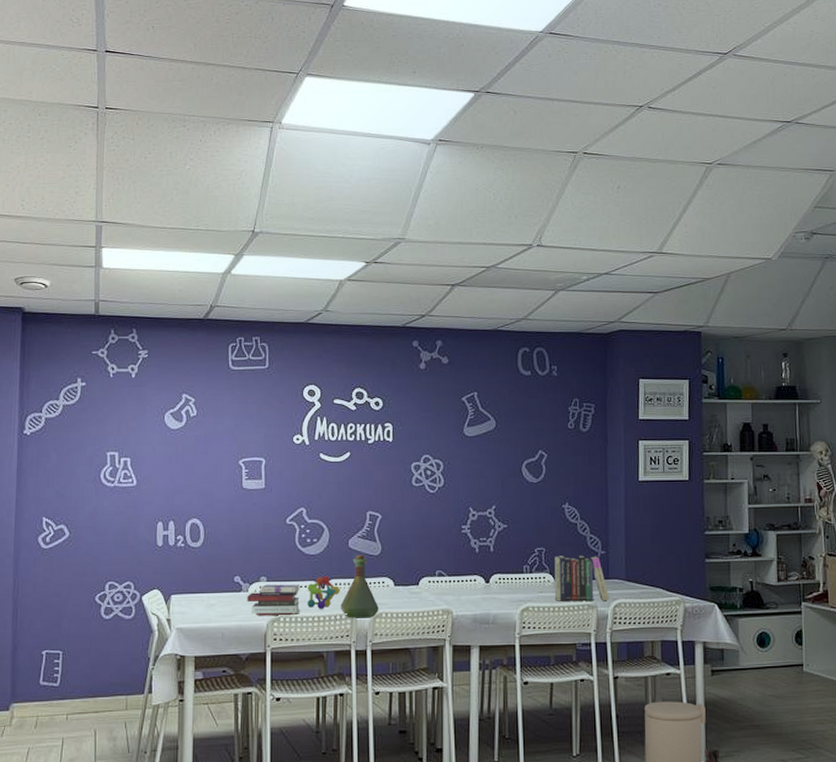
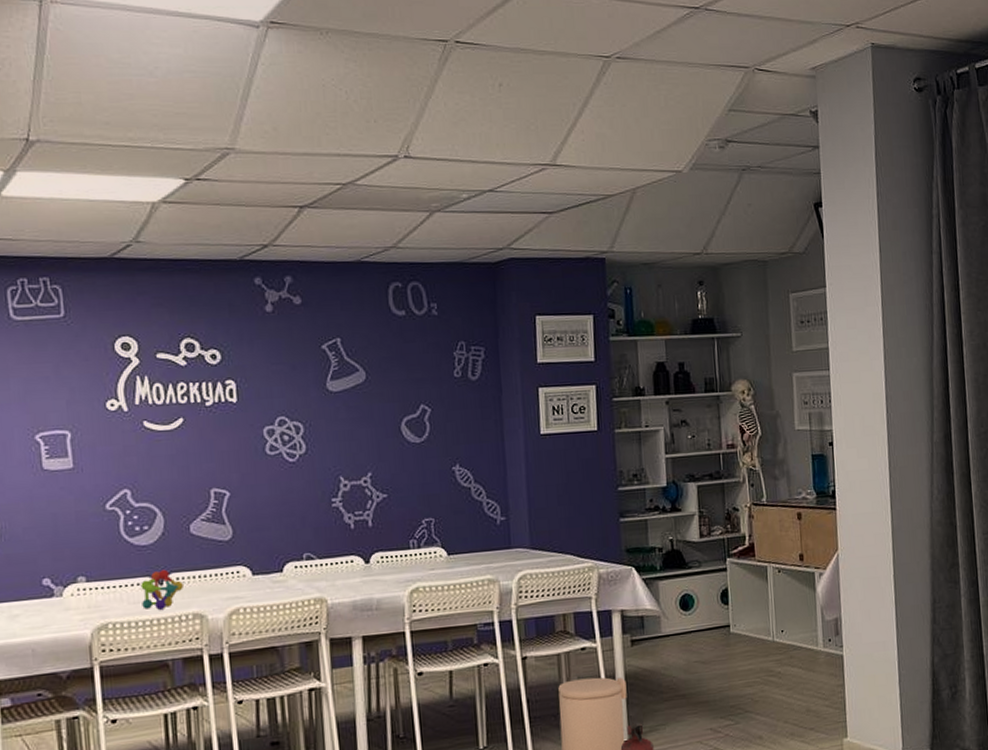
books: present [247,584,301,616] -> none [62,582,135,624]
flask: present [340,554,379,618] -> none [184,541,235,618]
books: present [554,555,609,602] -> none [446,523,513,578]

